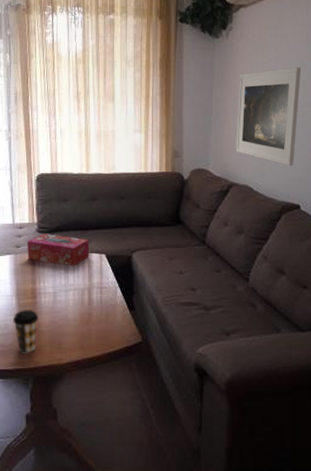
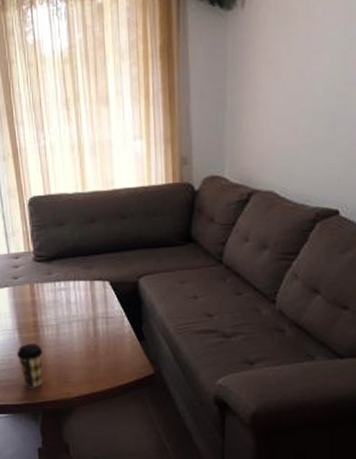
tissue box: present [27,234,90,266] -> none [25,262,92,296]
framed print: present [236,67,302,166] -> none [256,34,342,163]

